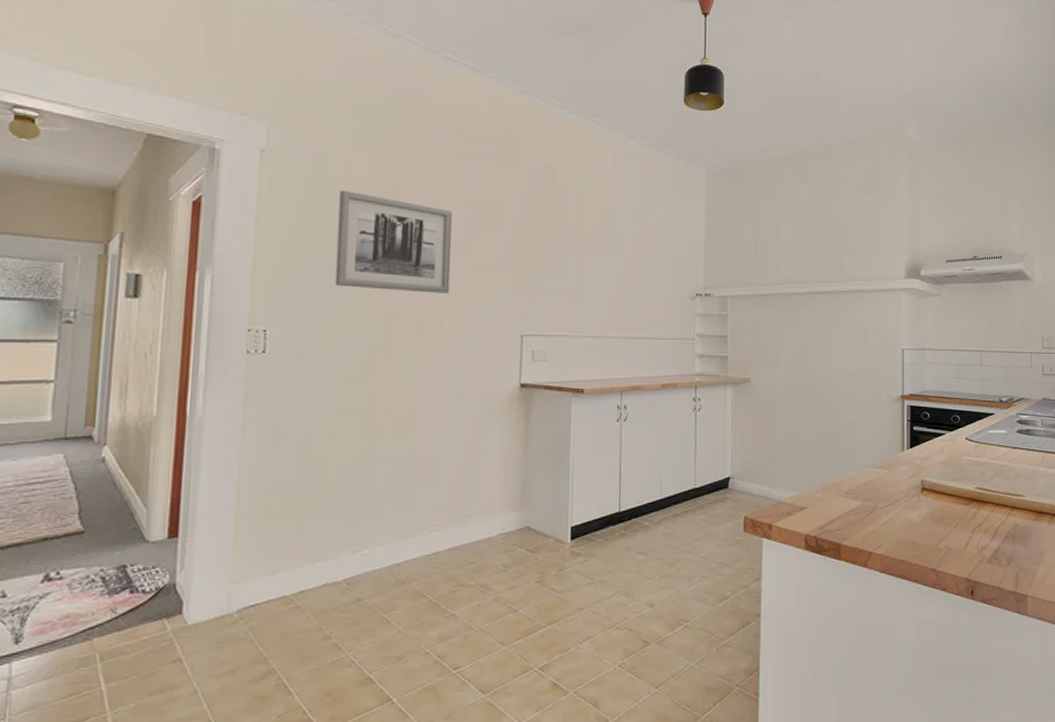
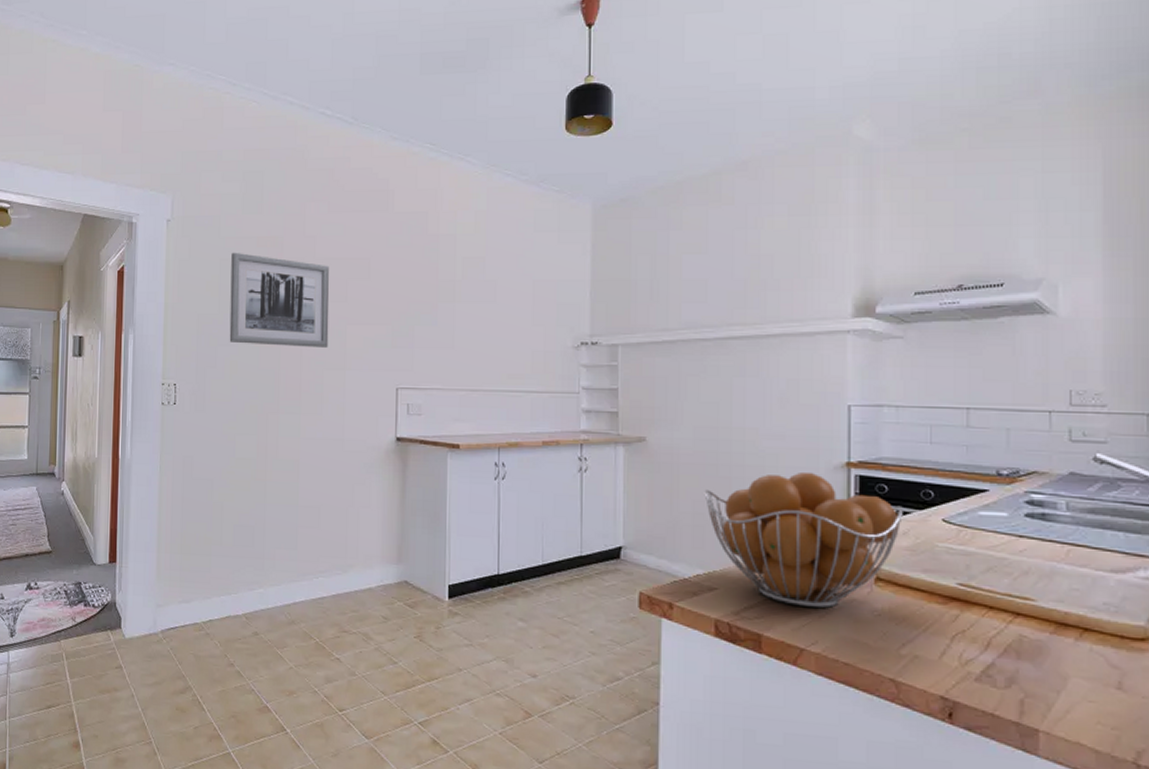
fruit basket: none [796,404,940,516] -> present [704,471,903,608]

